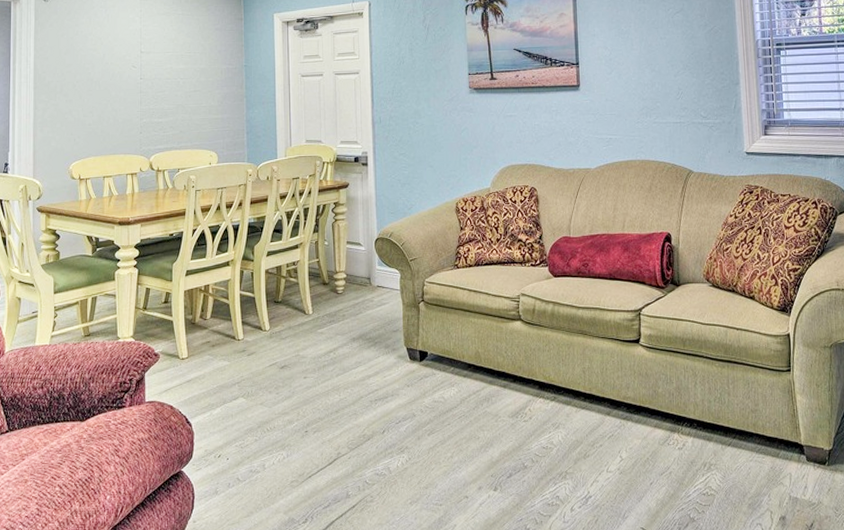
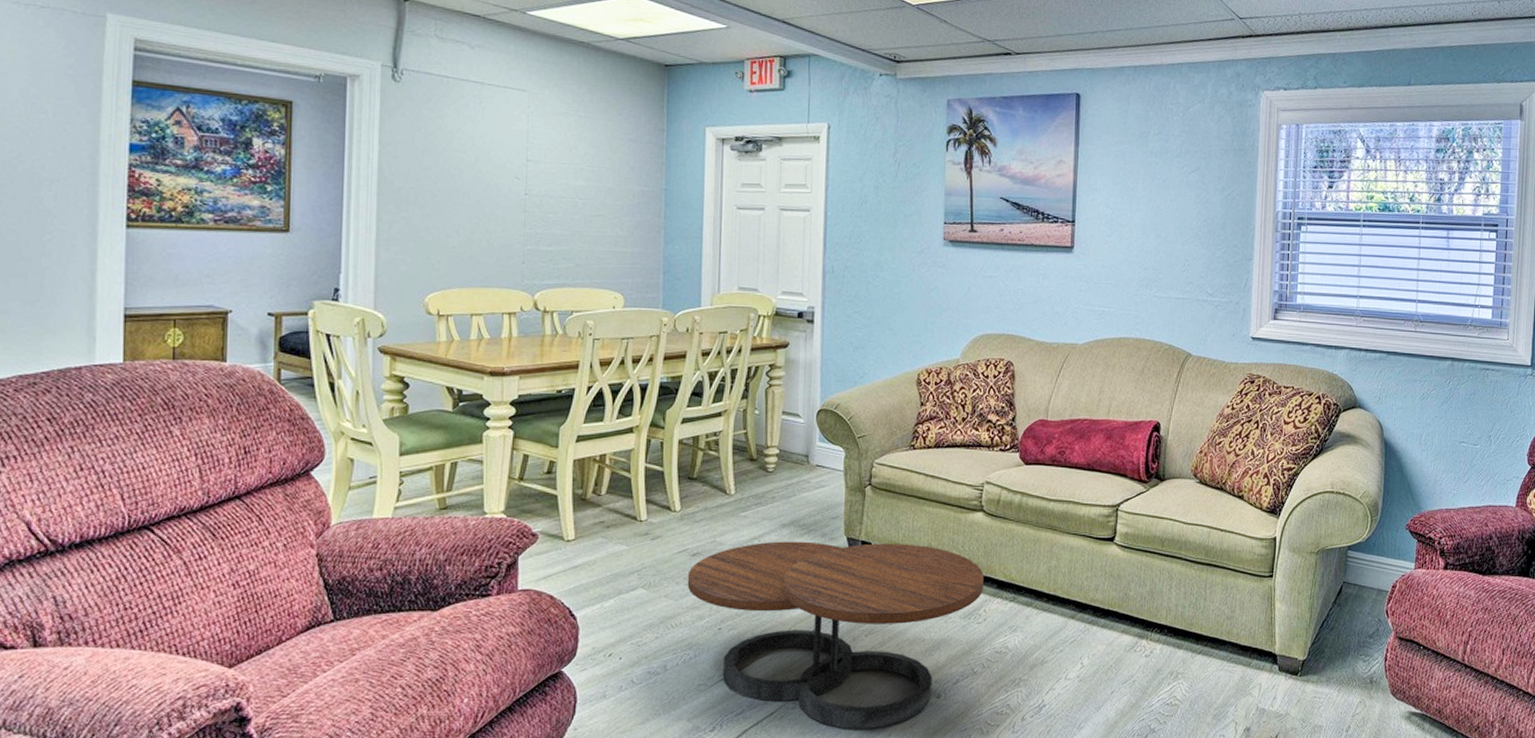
coffee table: none [278,351,527,520] -> present [687,541,984,729]

